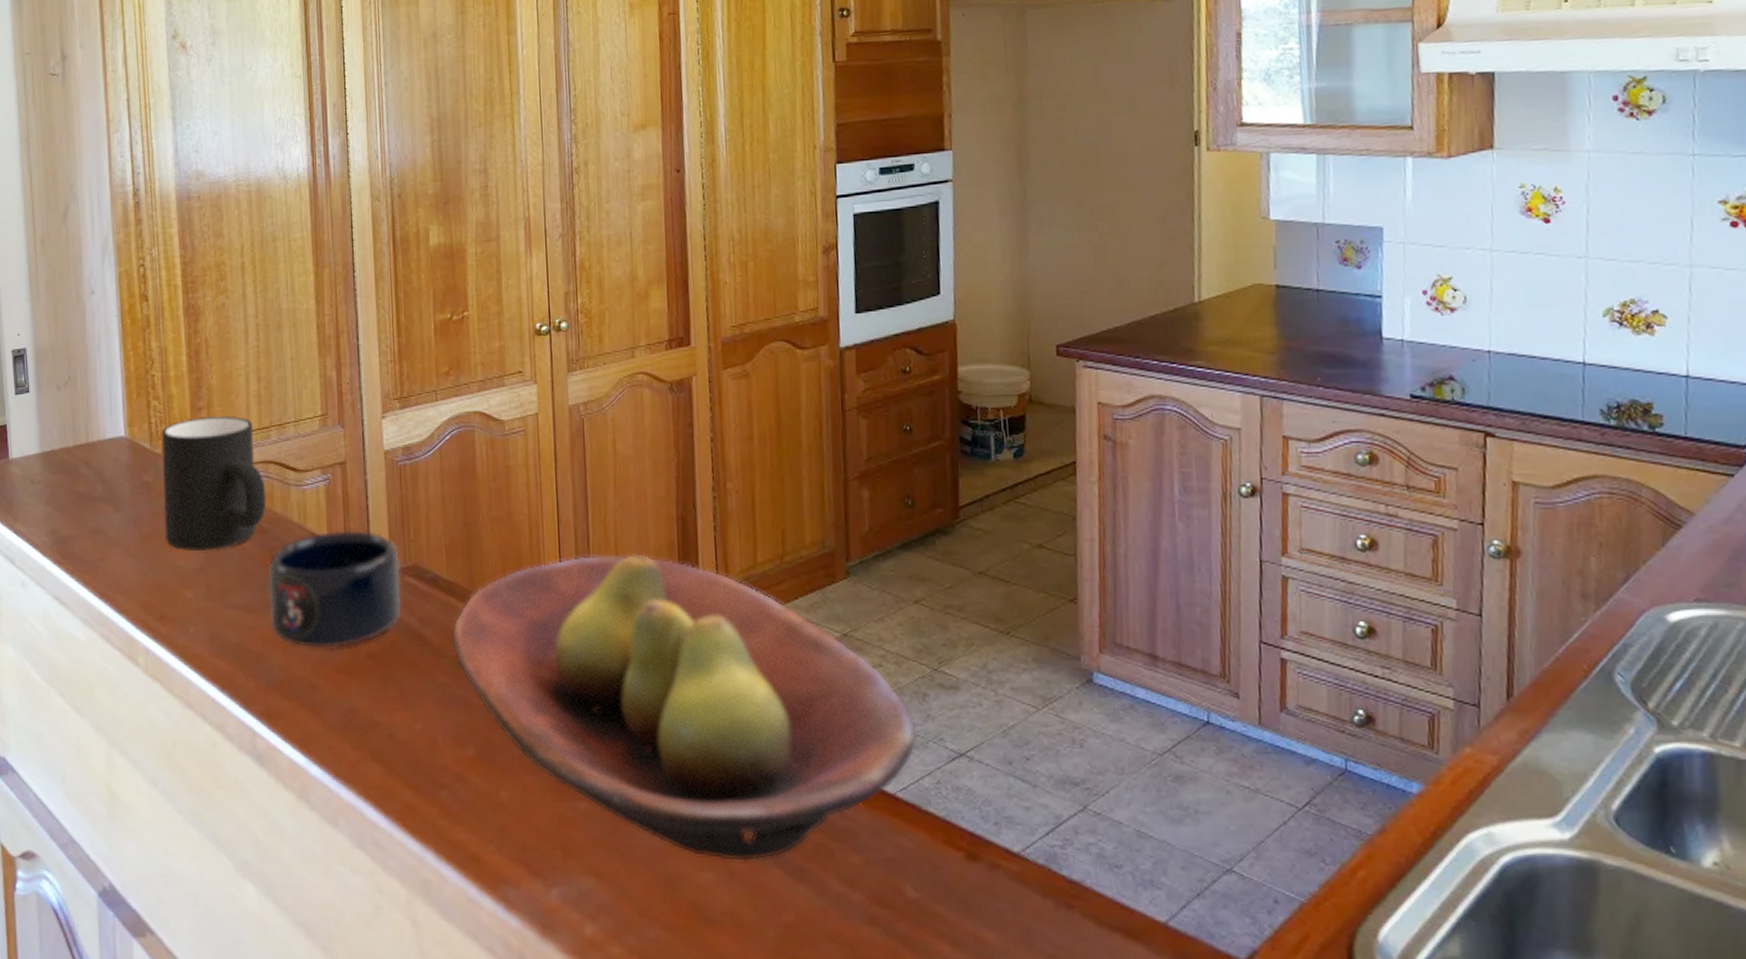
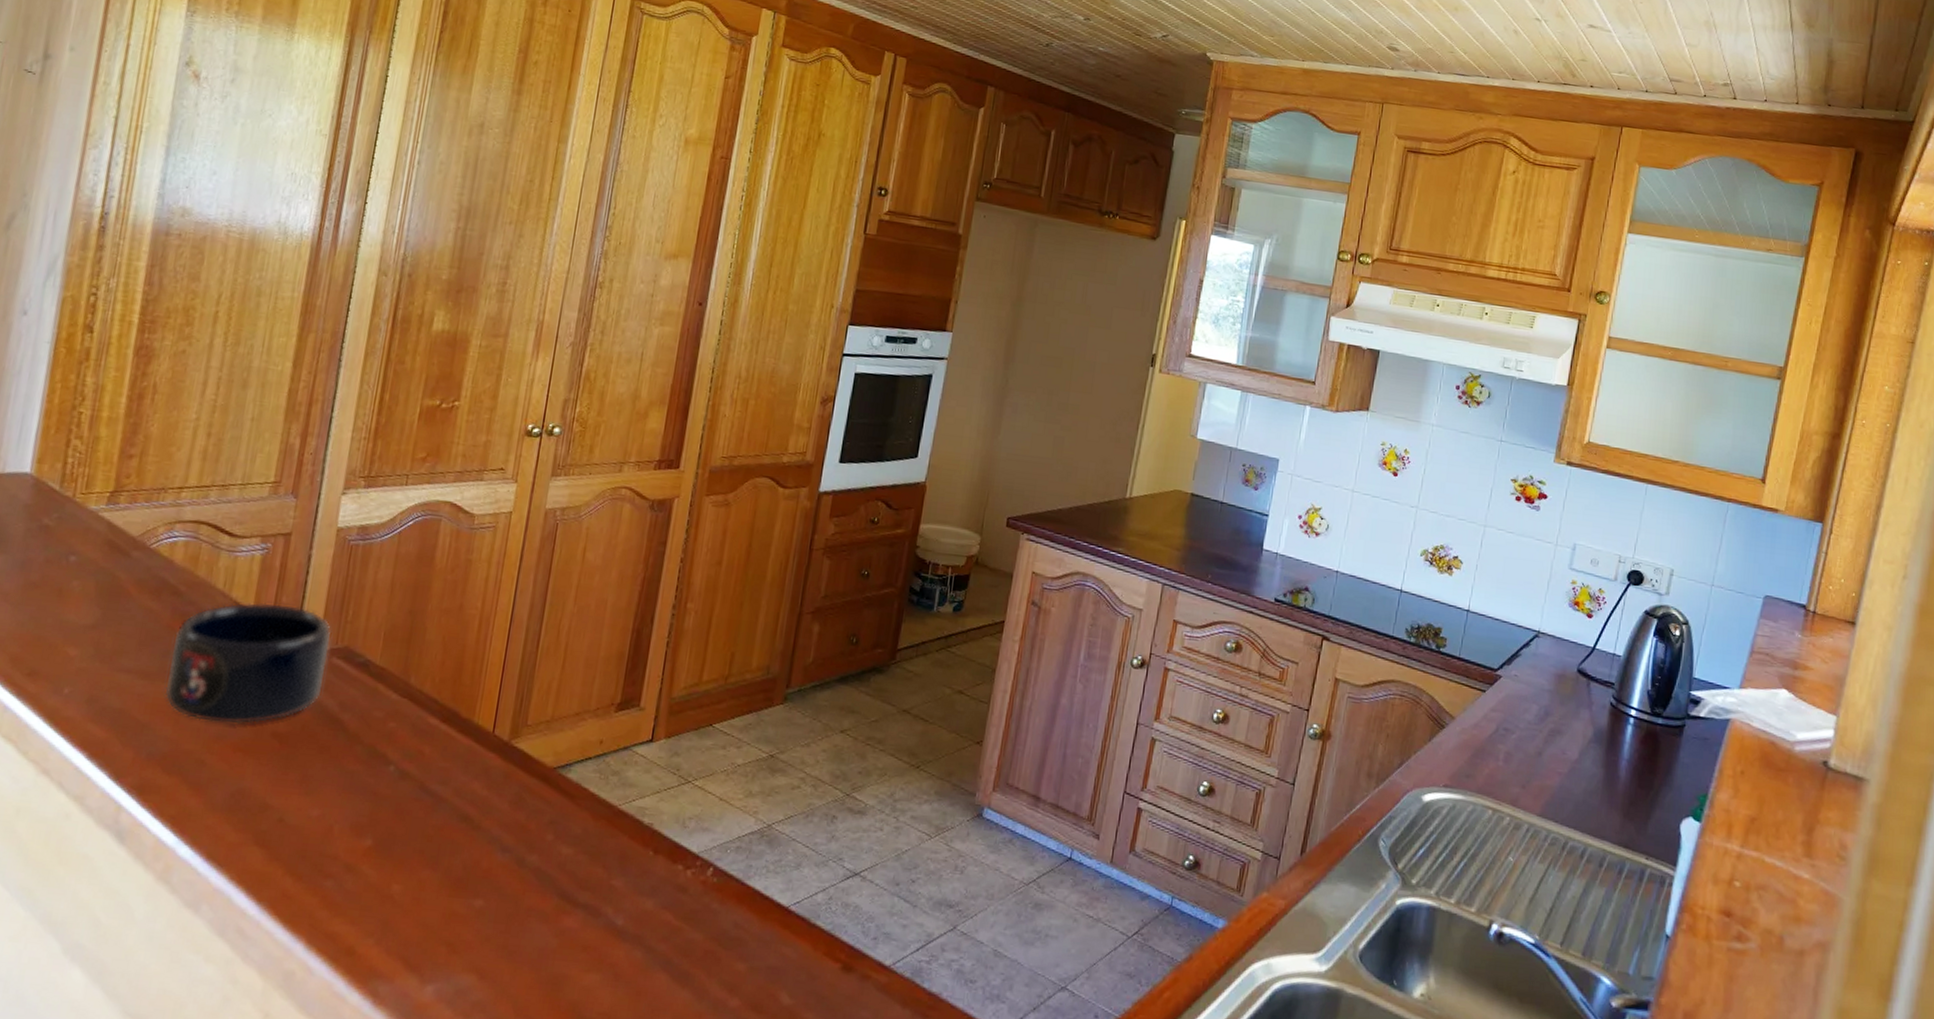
mug: present [162,416,267,552] -> none [56,465,192,608]
fruit bowl: present [451,553,918,862] -> none [370,656,821,965]

